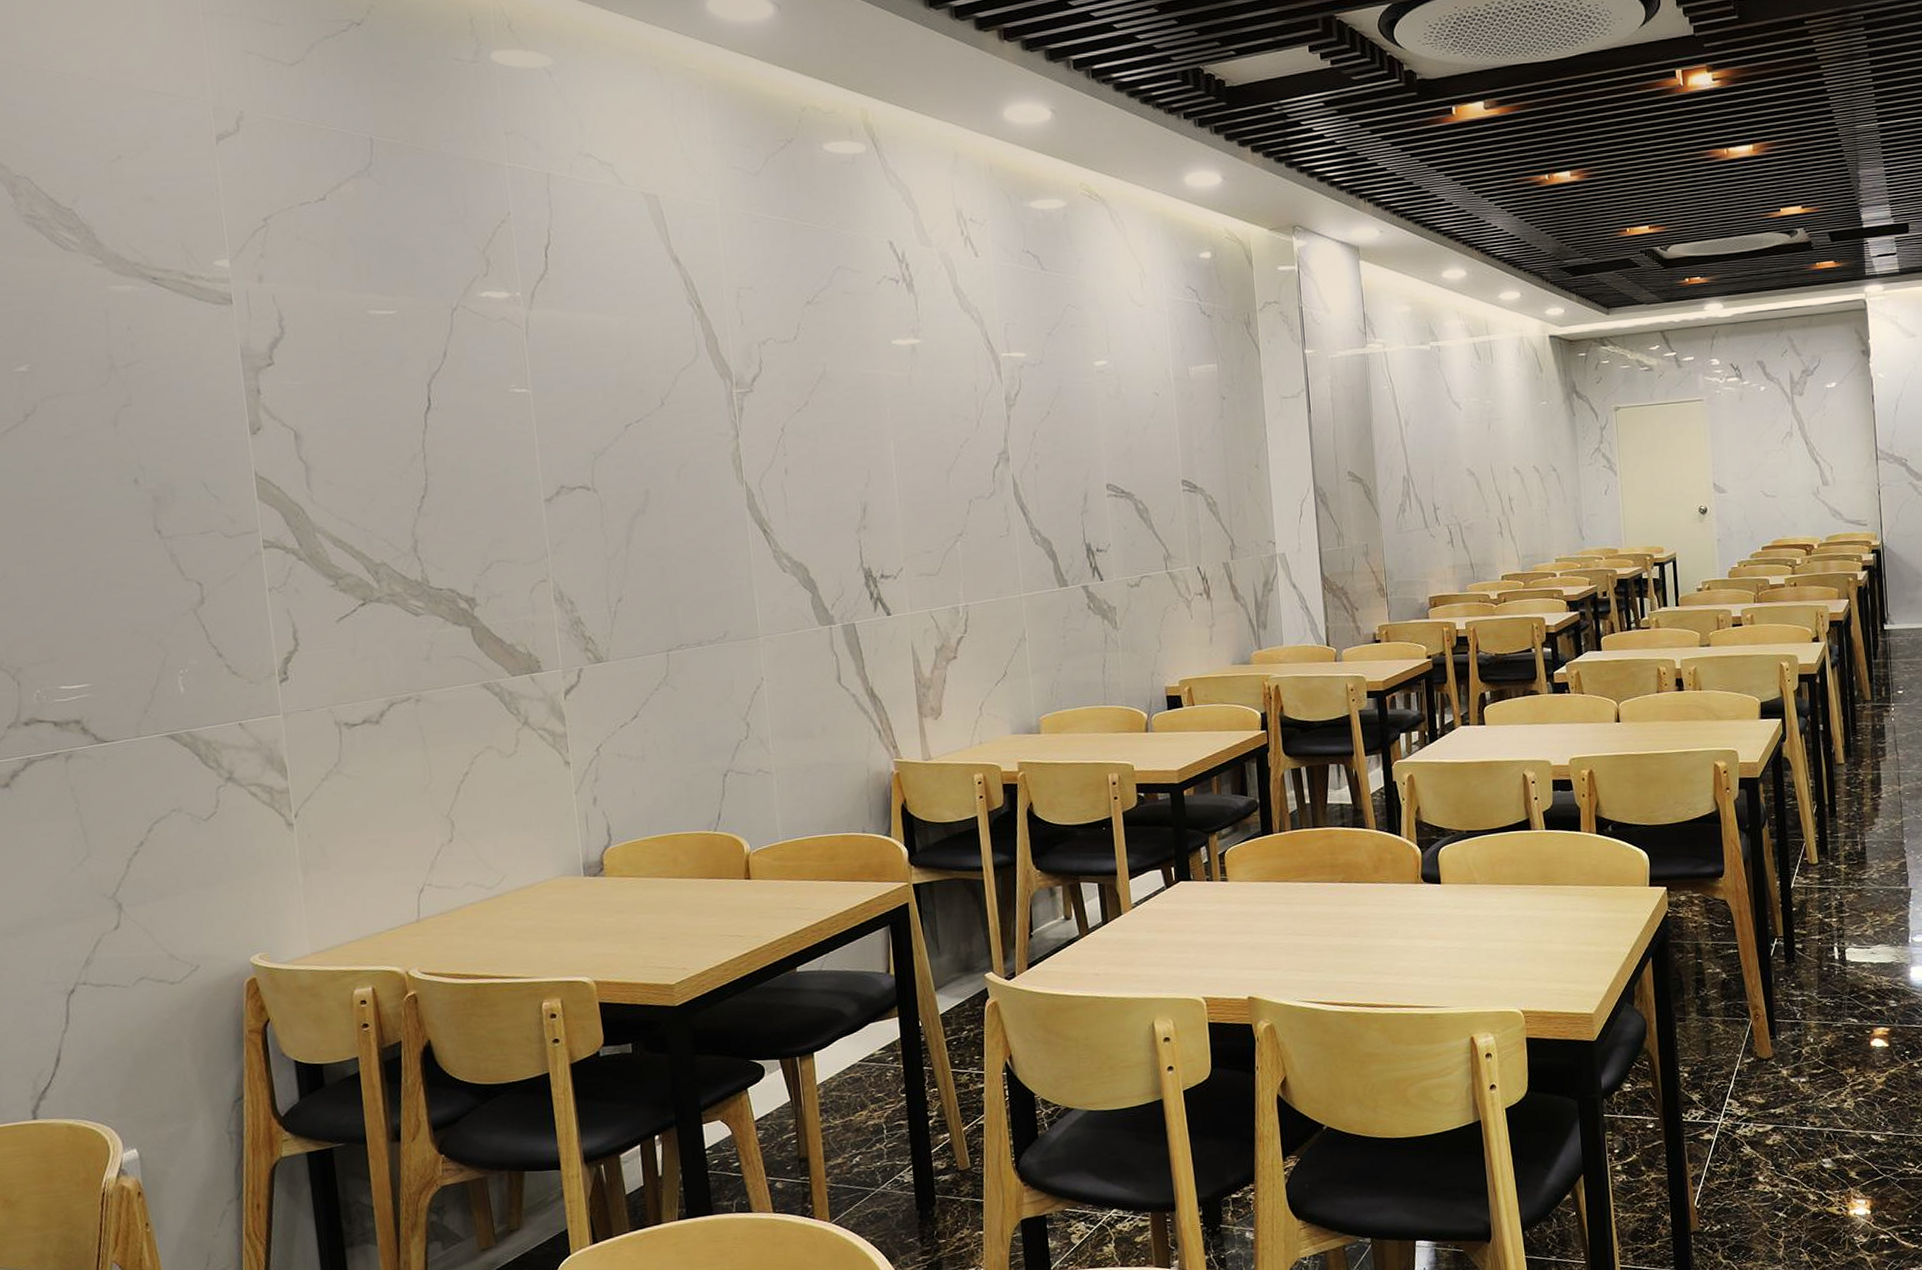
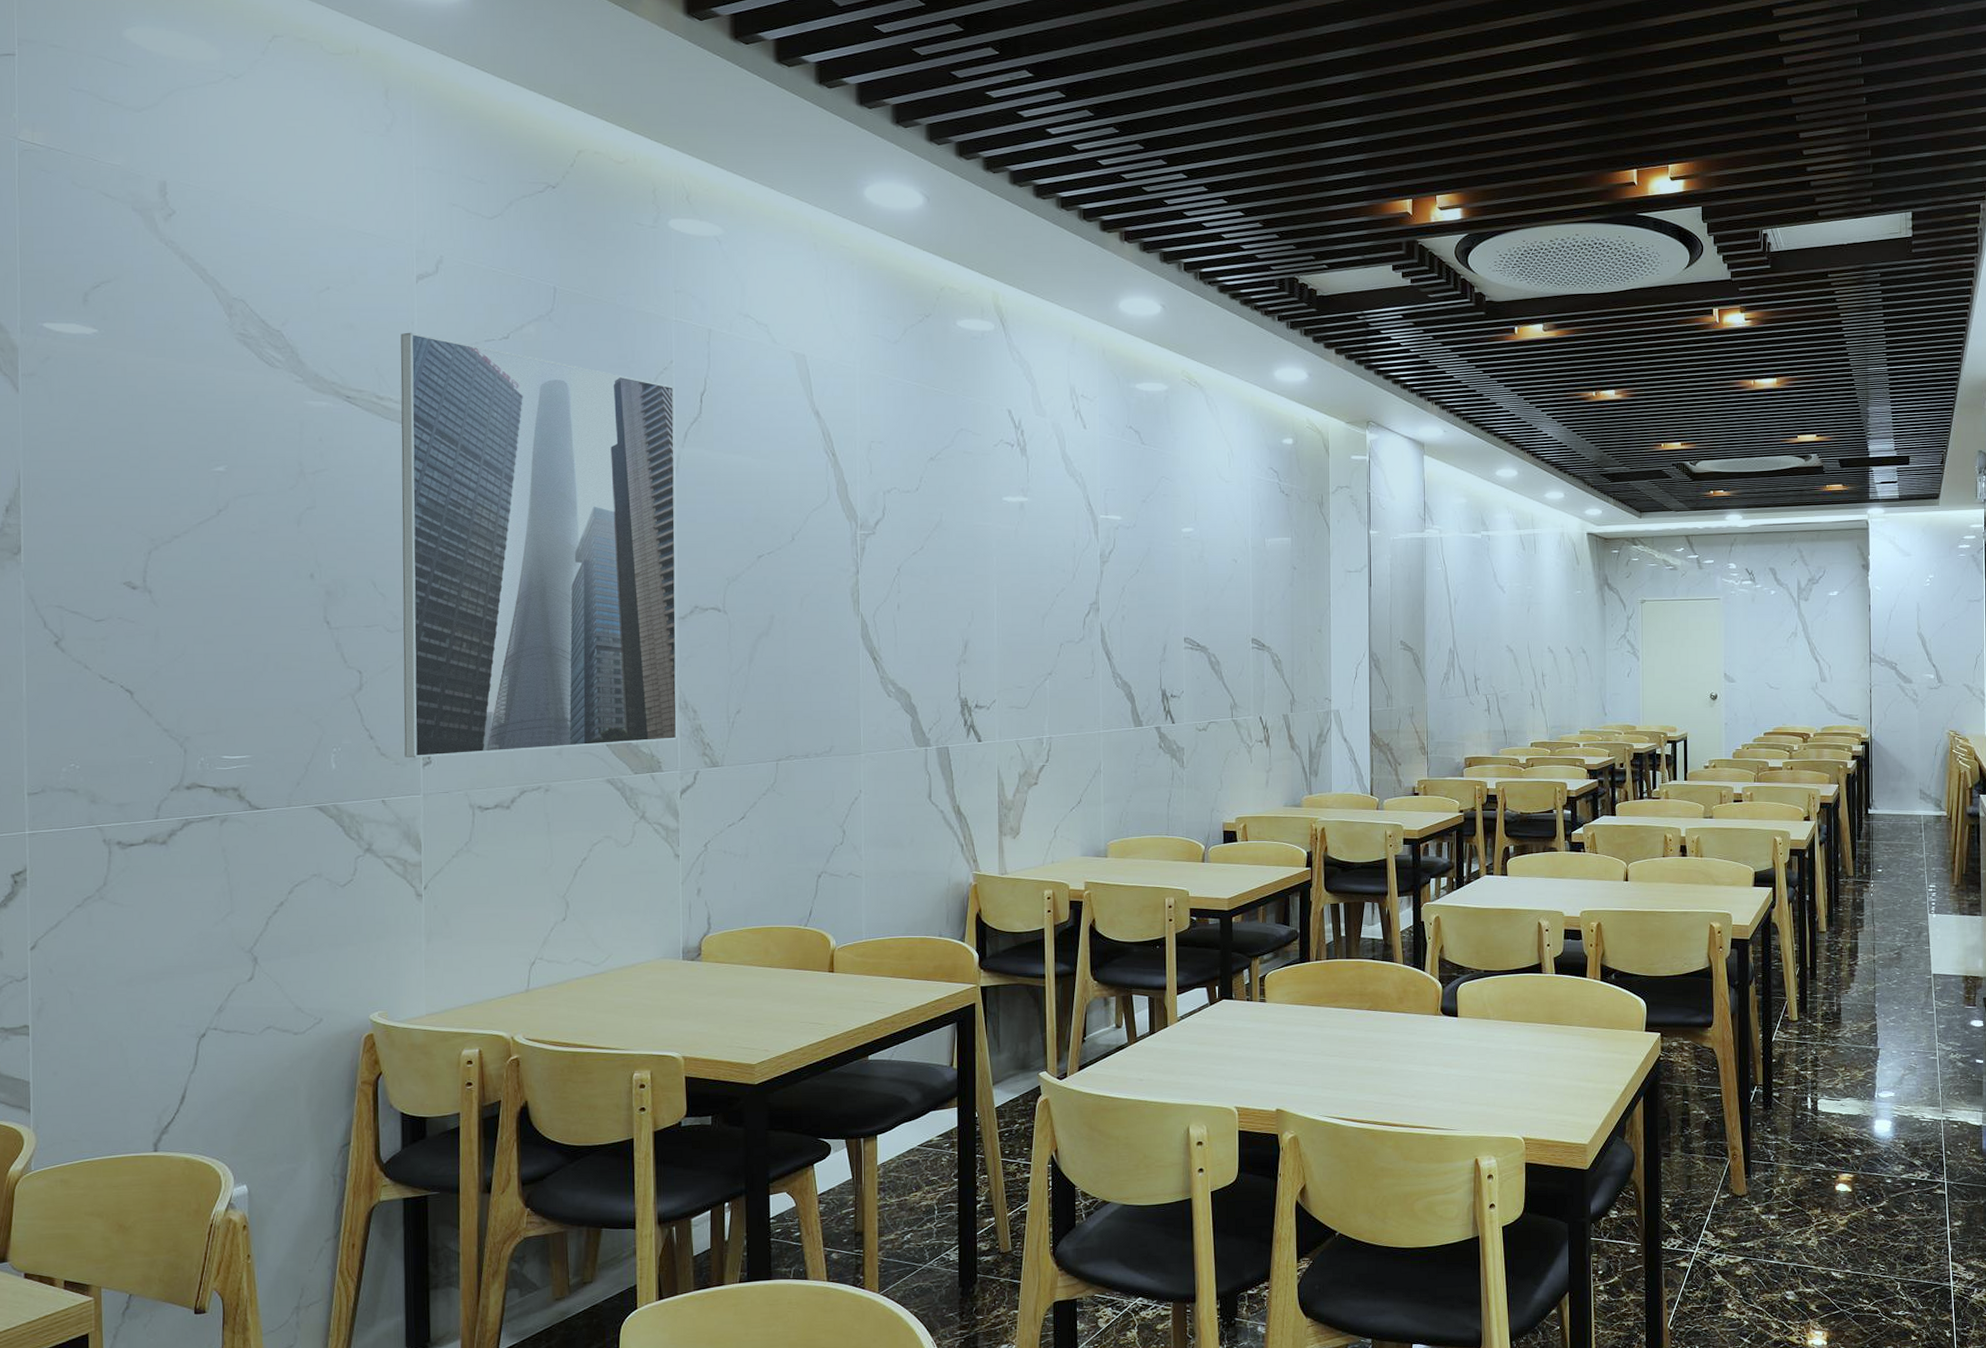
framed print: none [205,200,556,676] -> present [400,332,678,758]

